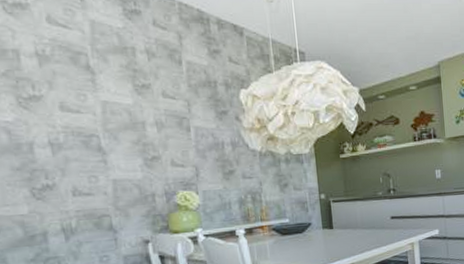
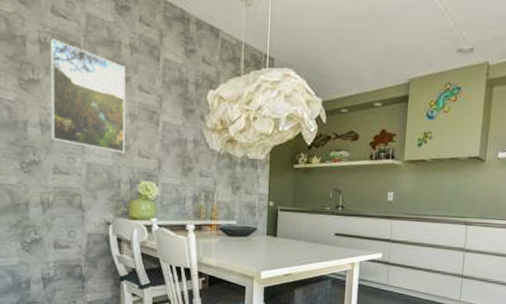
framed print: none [50,50,155,165] -> present [49,39,125,154]

